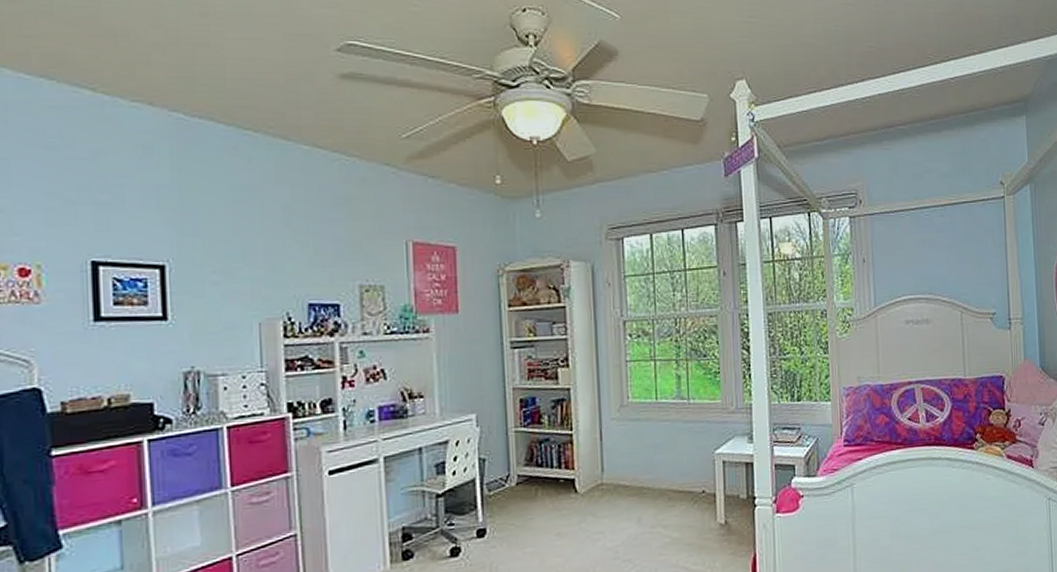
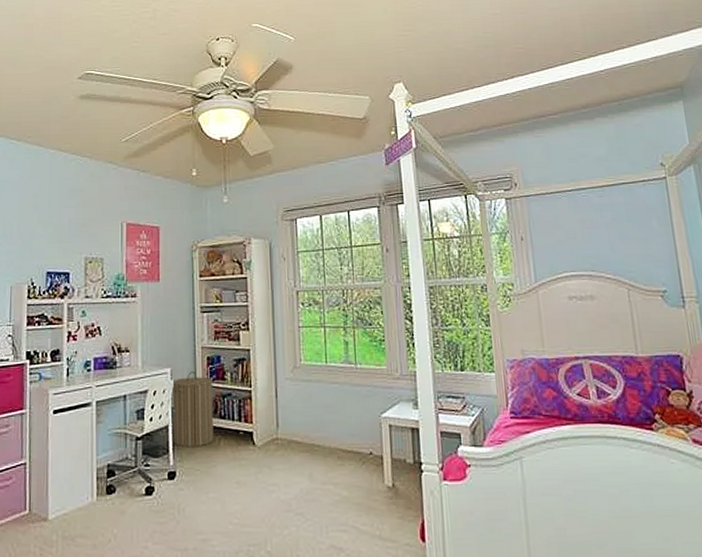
laundry hamper: none [478,415,530,502] -> present [172,370,214,448]

